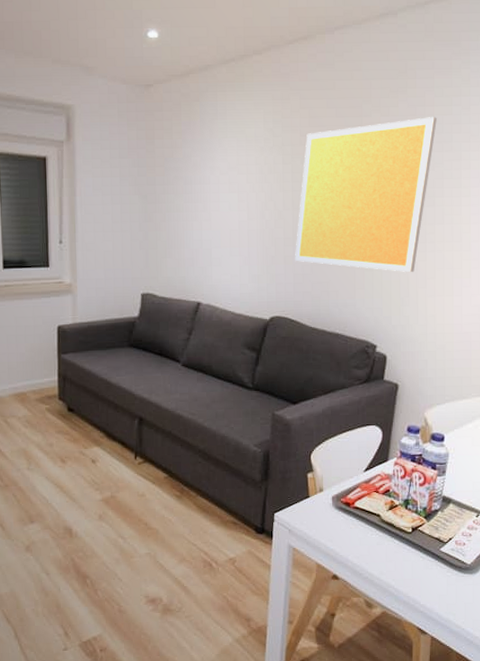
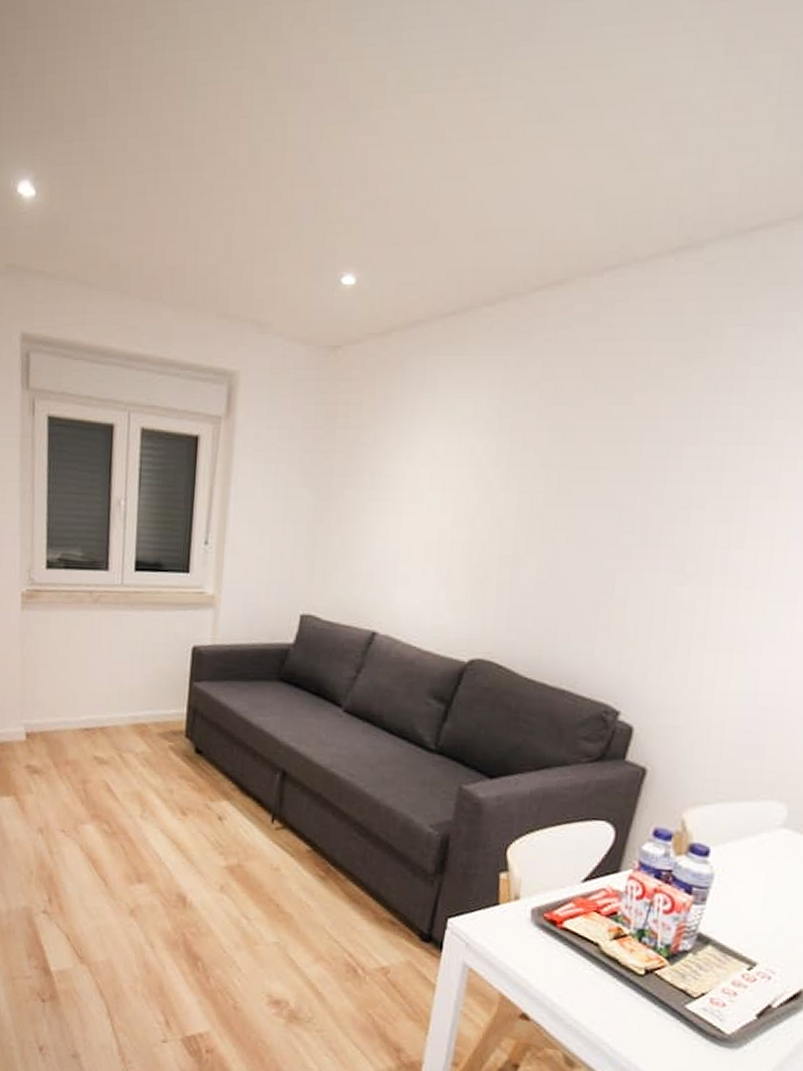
wall art: present [295,117,437,273] -> none [513,395,750,615]

